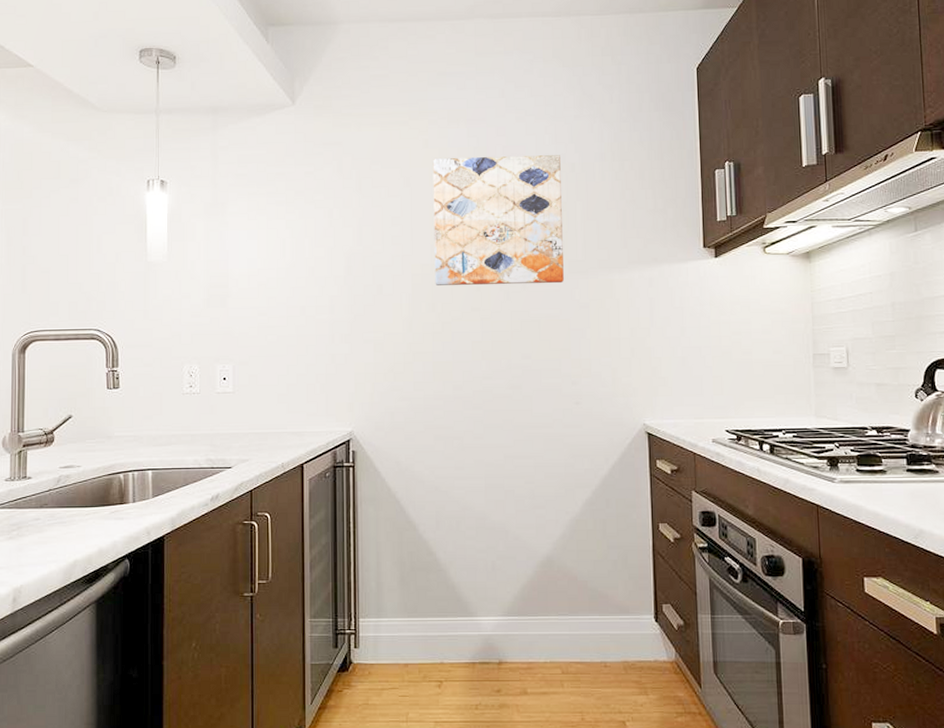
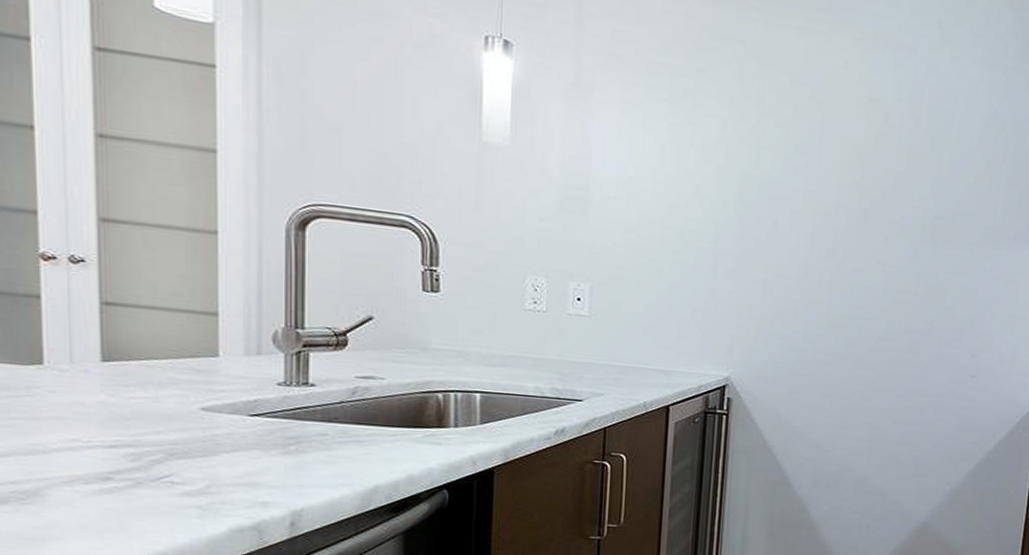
wall art: present [432,155,564,285] -> none [838,84,993,250]

